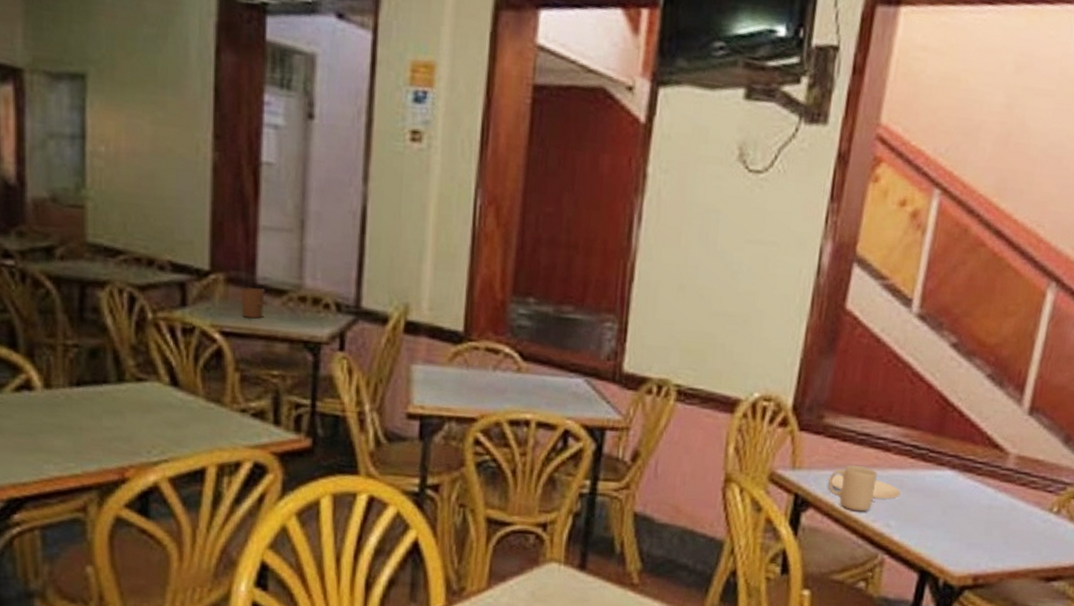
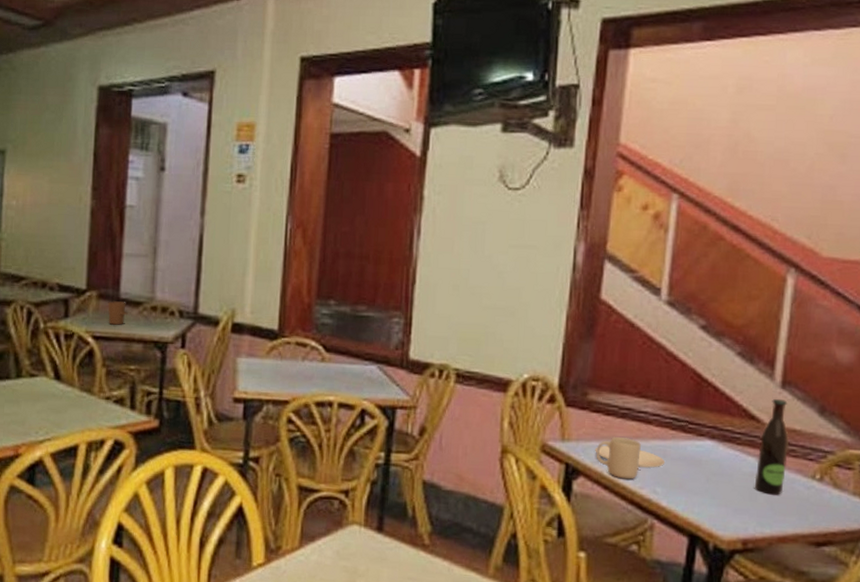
bottle: none [991,425,1034,529] -> present [754,398,789,495]

